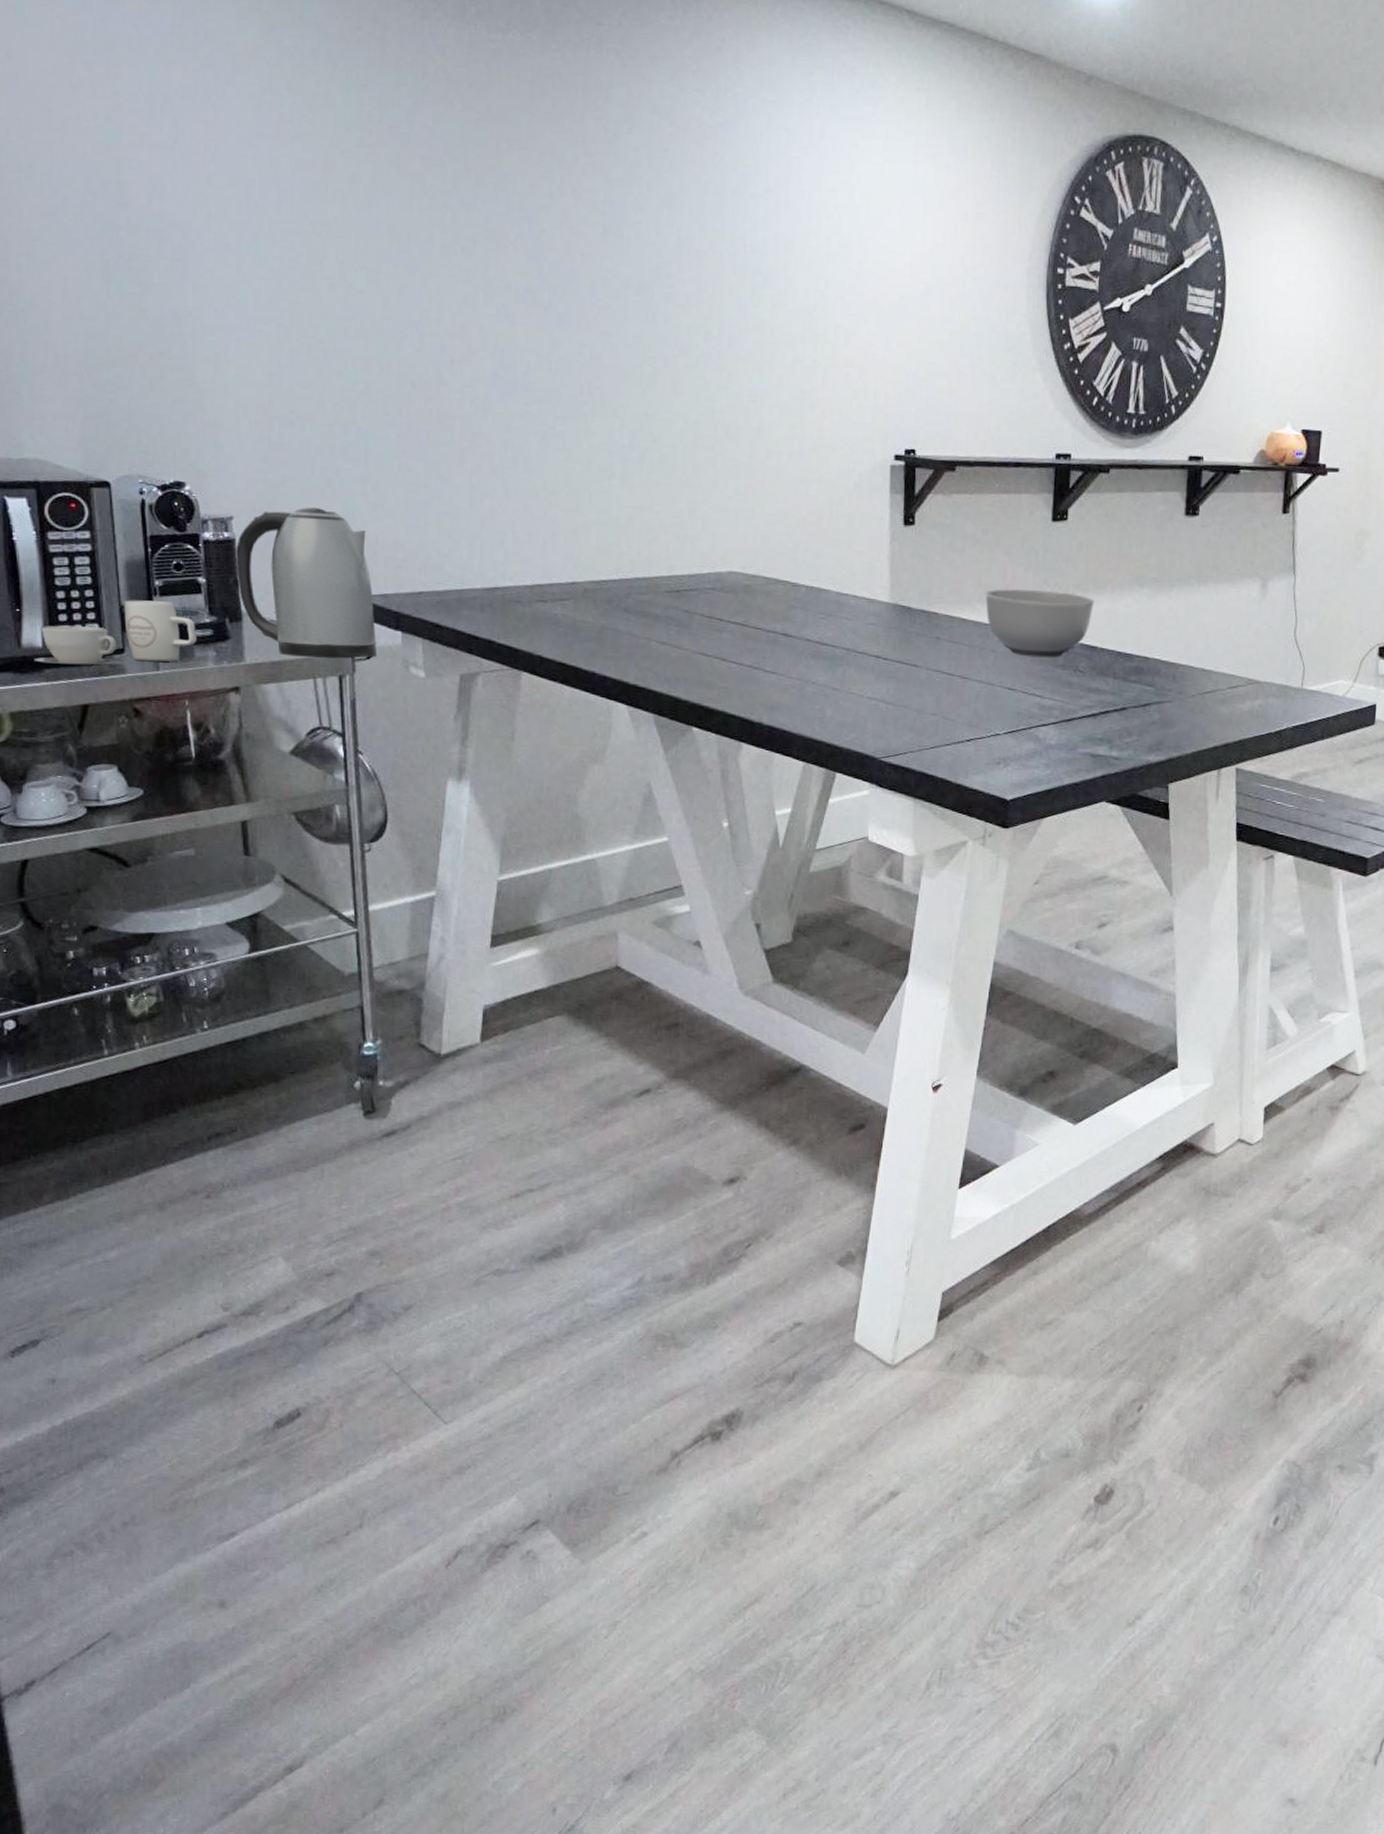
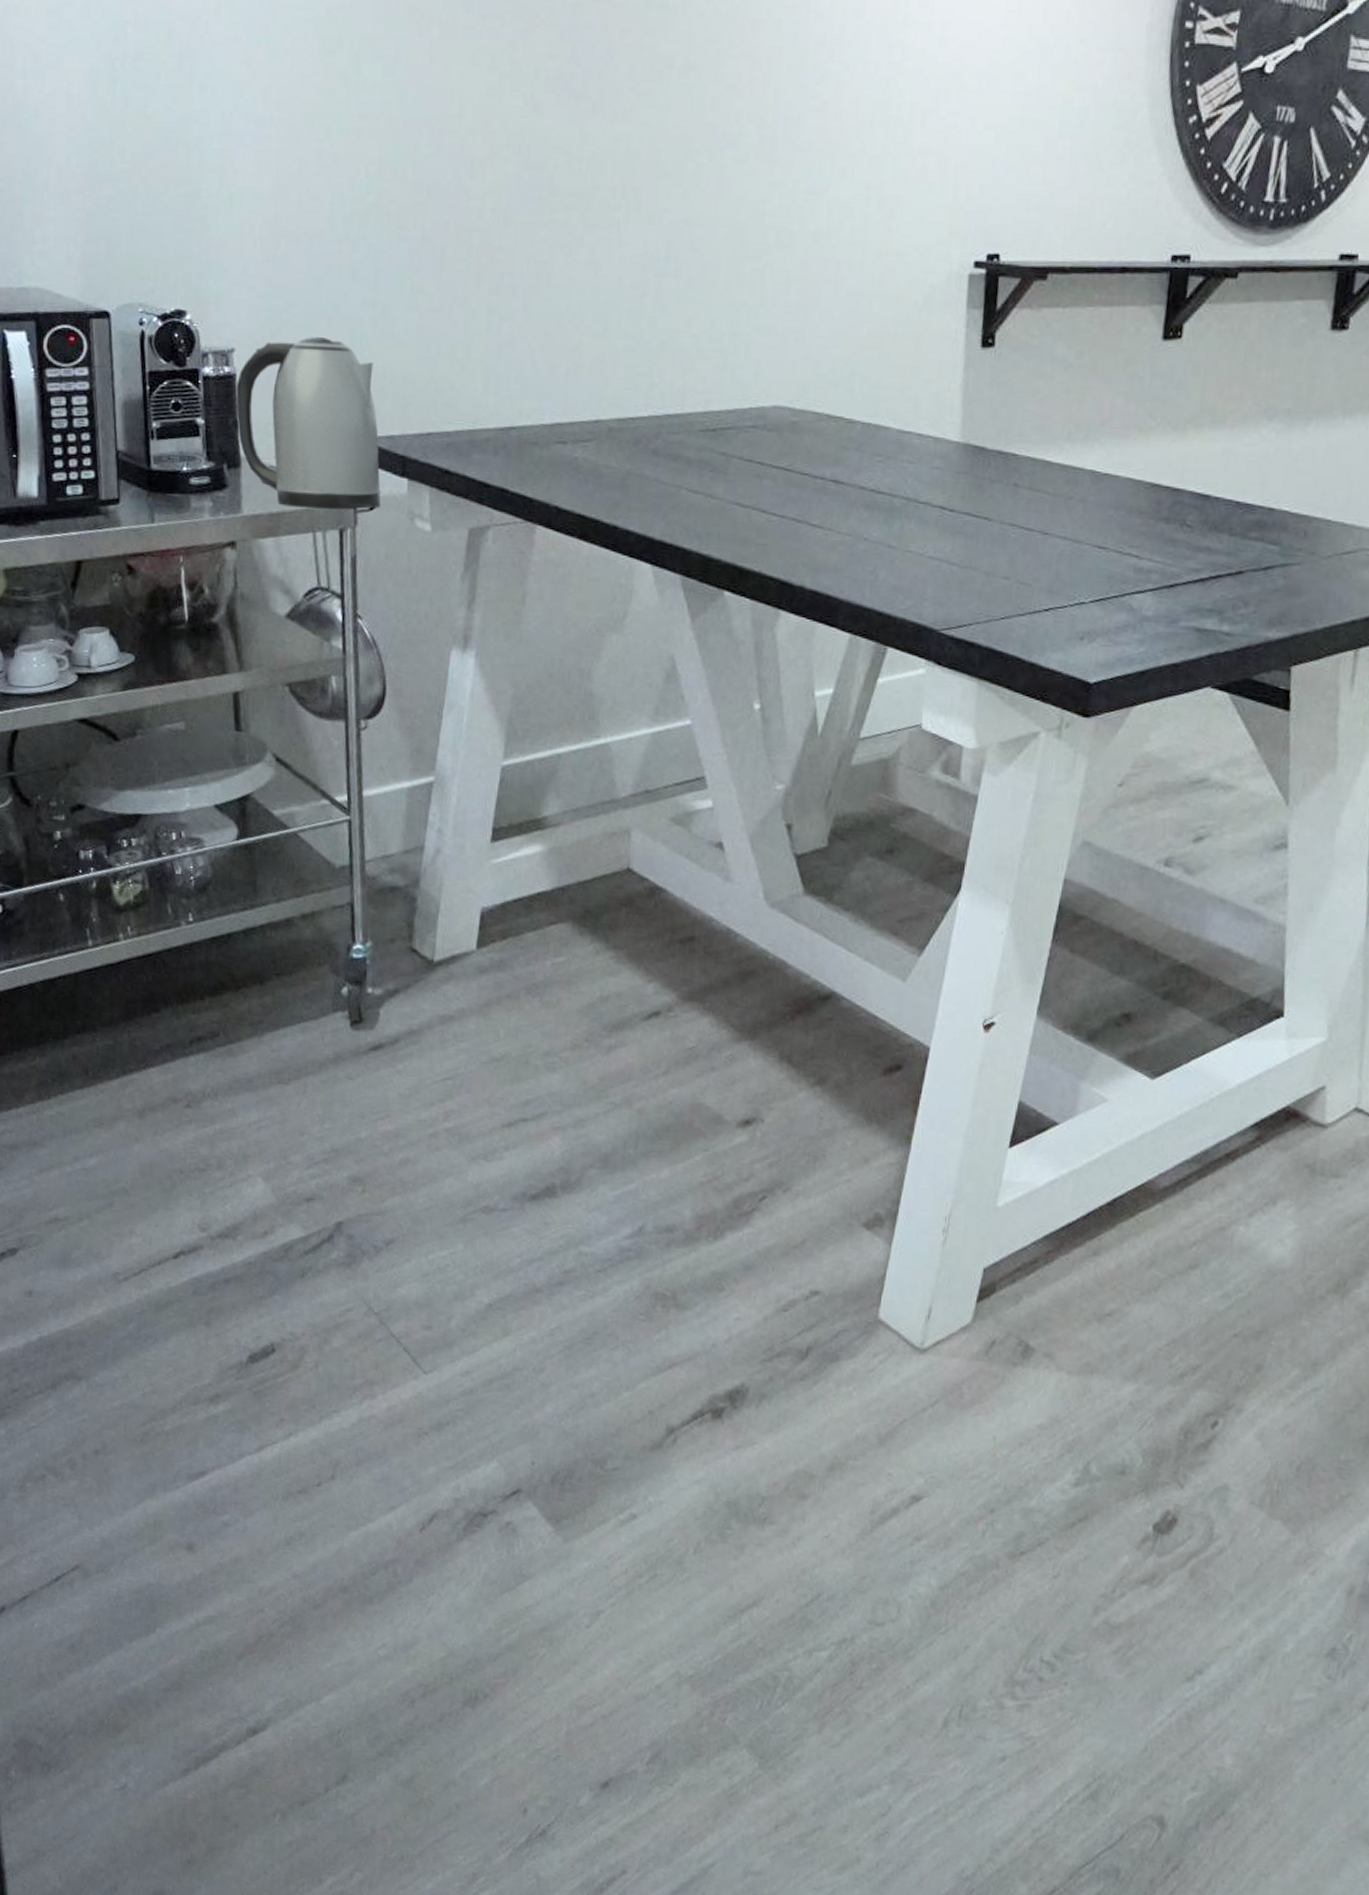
teacup: present [34,625,123,666] -> none [29,472,118,518]
mug: present [124,599,196,662] -> none [120,443,193,514]
bowl: present [985,589,1094,658] -> none [1075,424,1210,510]

